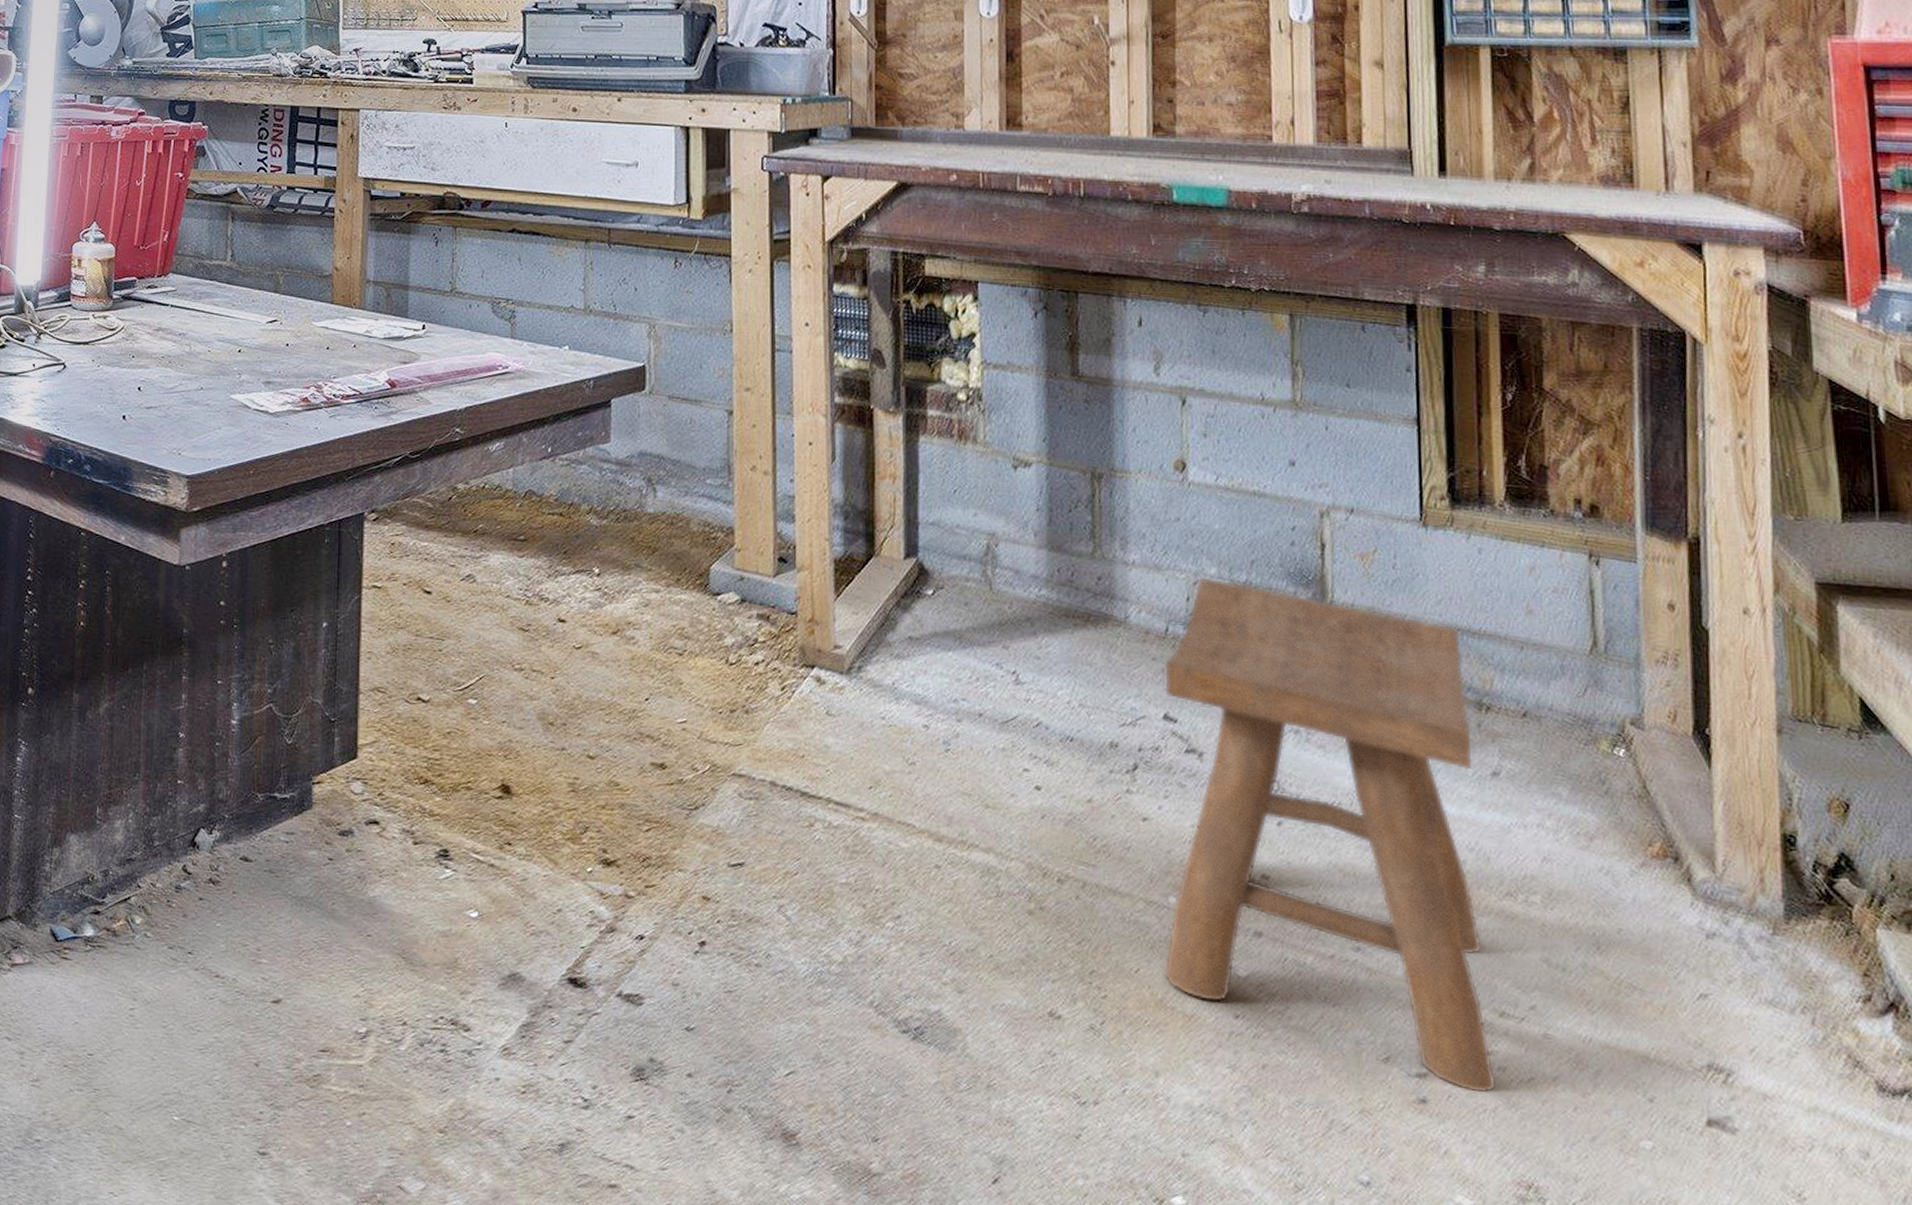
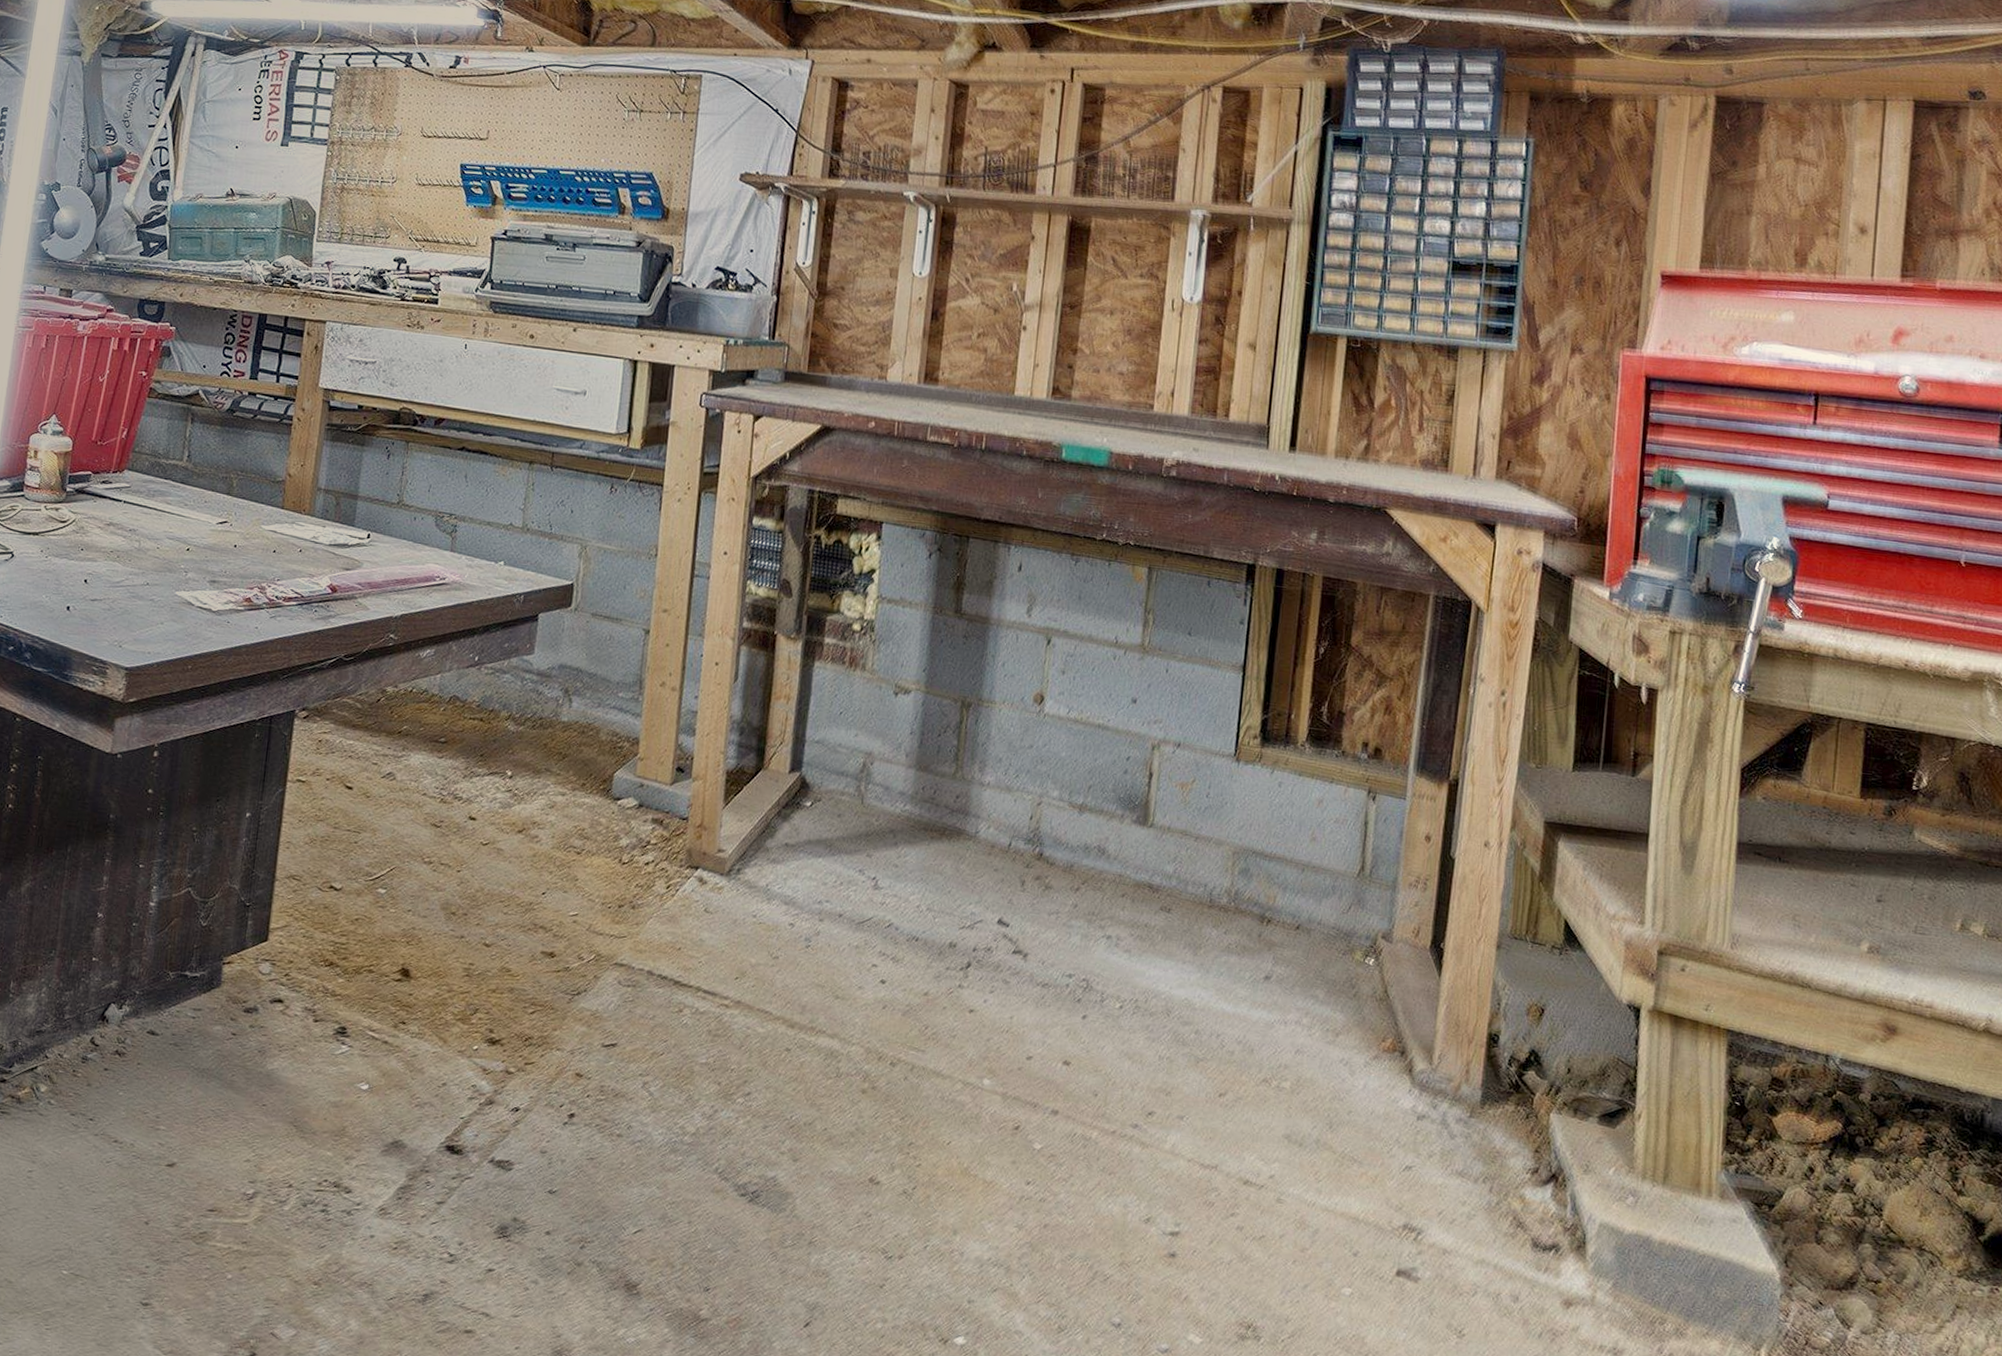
stool: present [1163,575,1497,1094] -> none [970,797,1255,1249]

